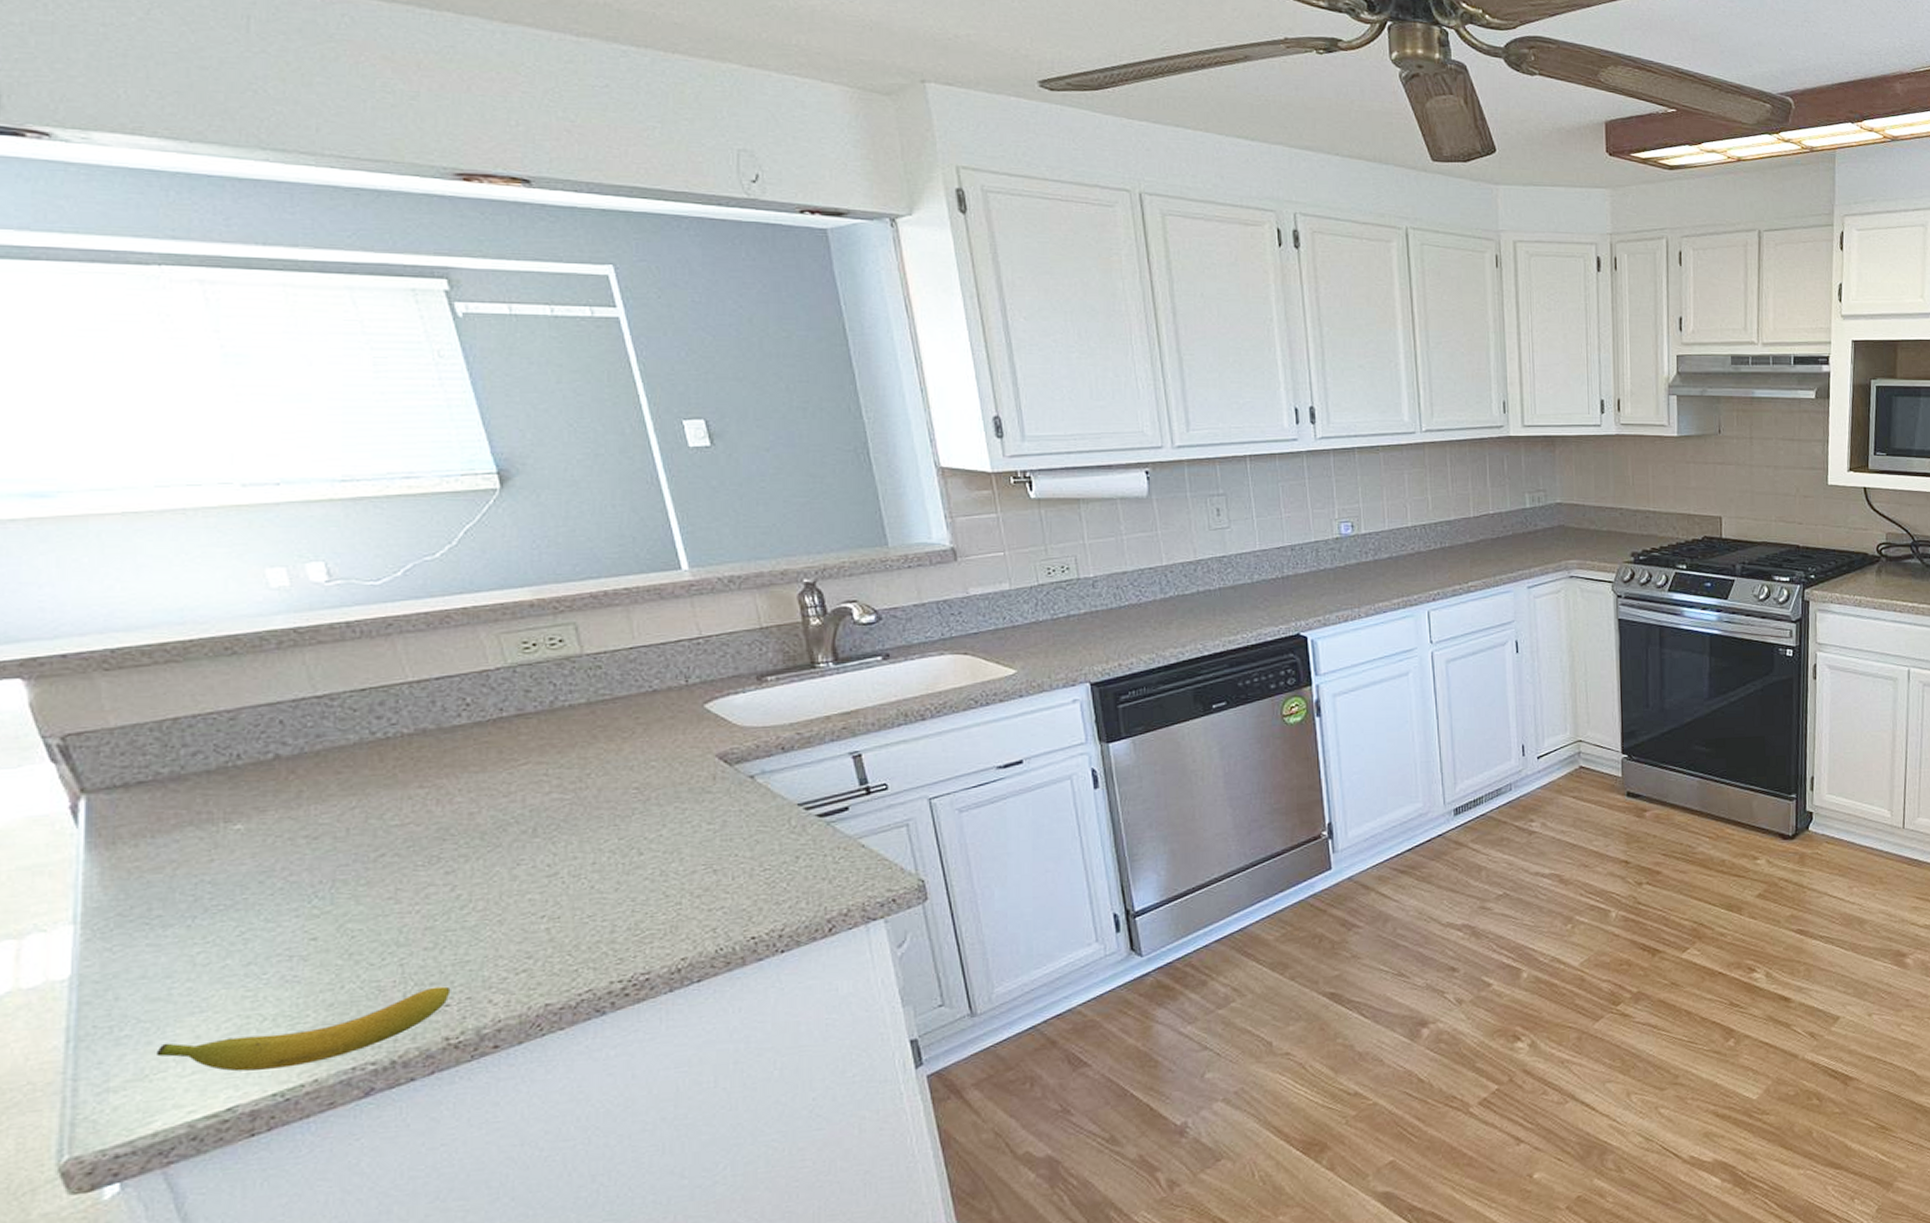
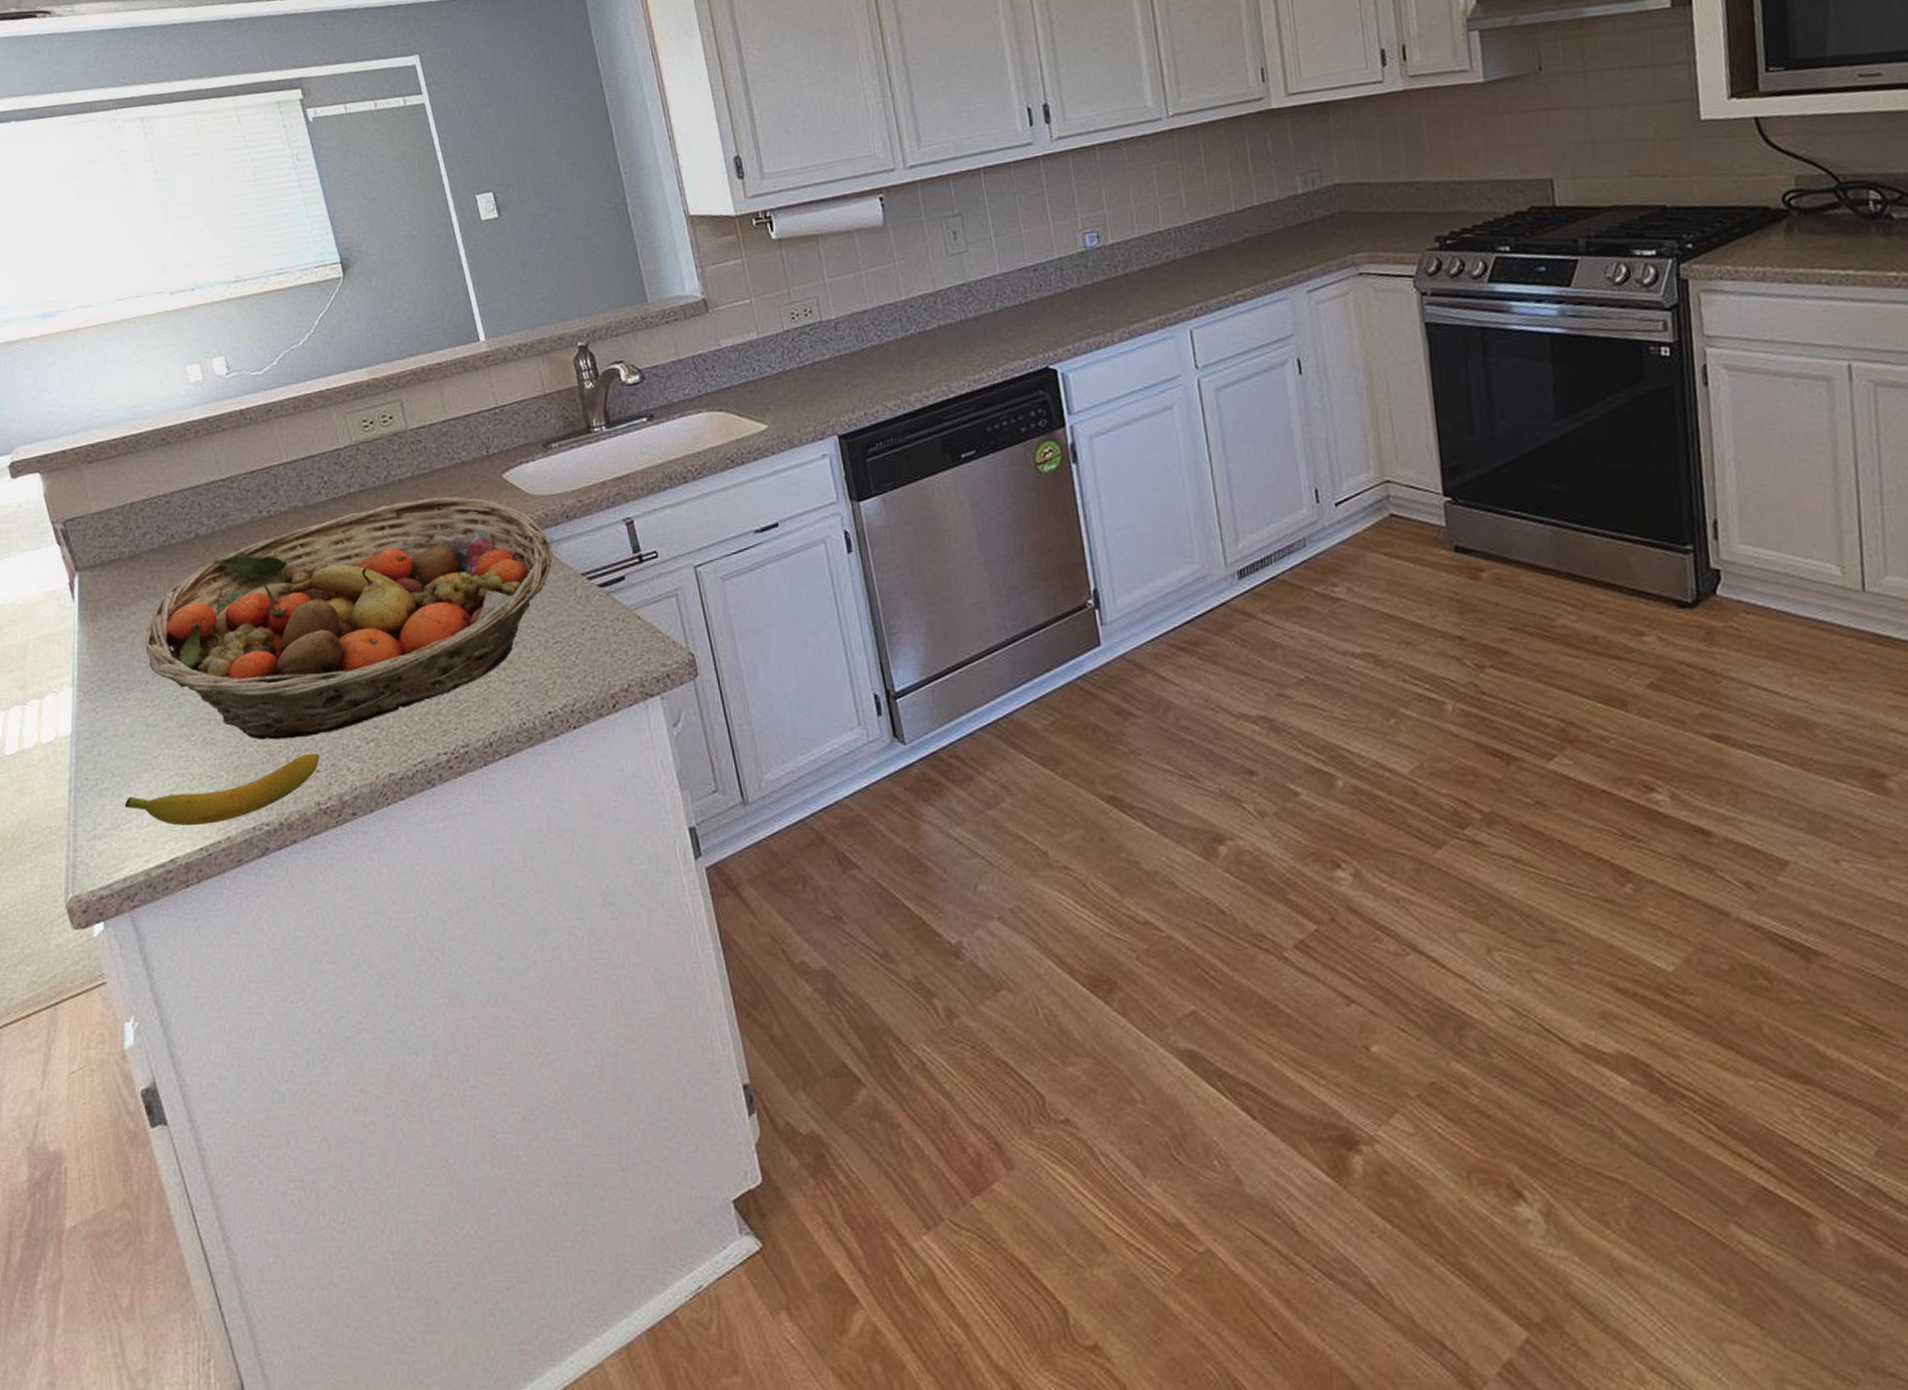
fruit basket: none [191,724,764,976] -> present [144,496,553,740]

